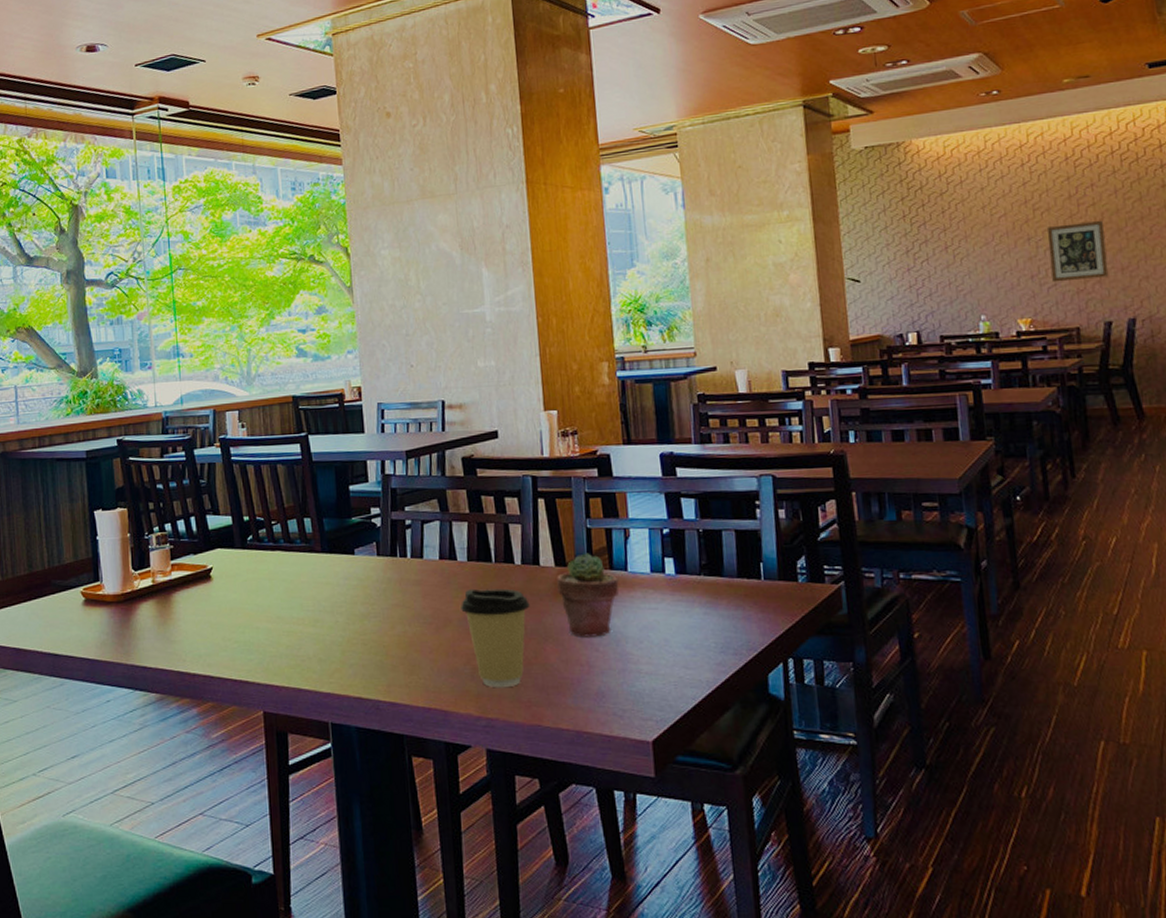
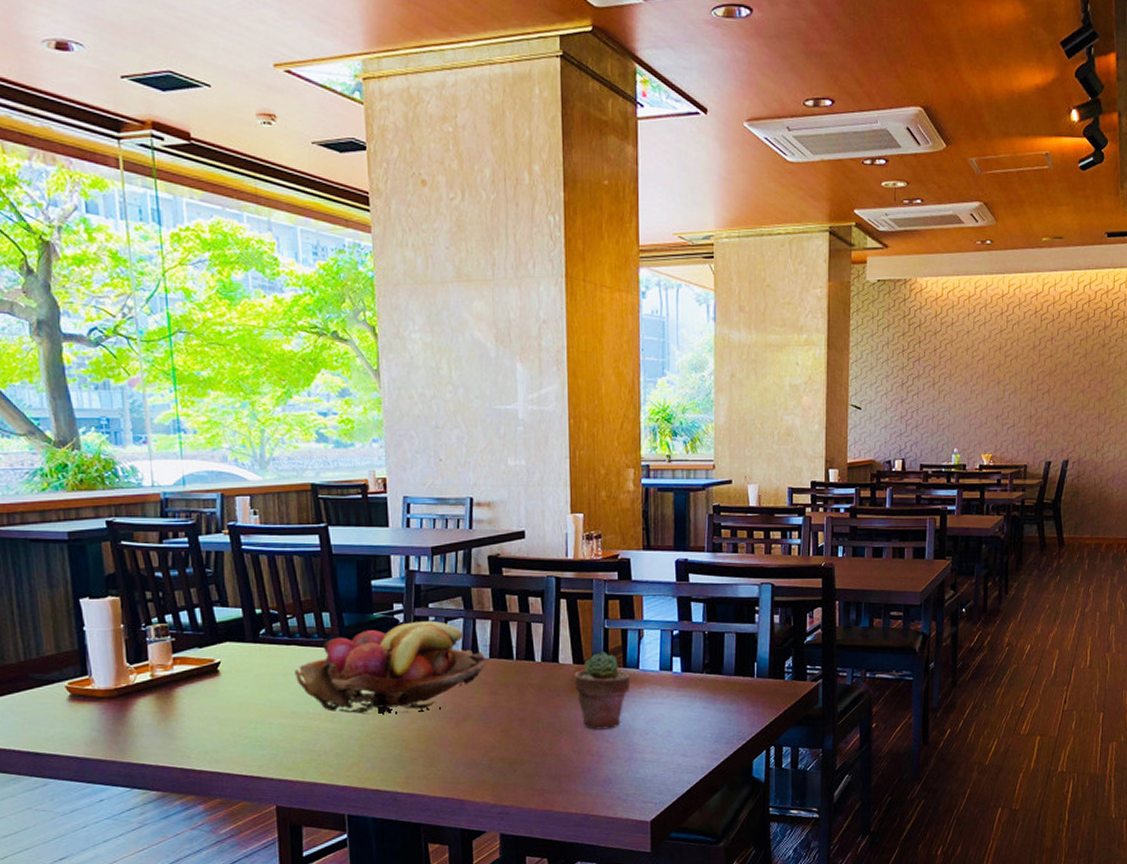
fruit basket: none [279,524,464,619] -> present [294,621,485,714]
coffee cup: present [461,588,530,688] -> none [481,684,548,778]
wall art: present [1047,220,1109,283] -> none [1012,371,1056,424]

